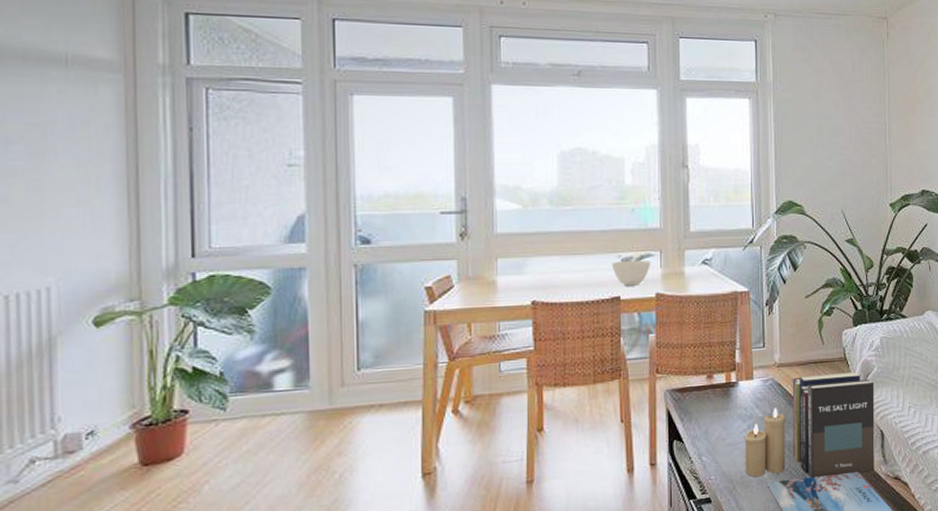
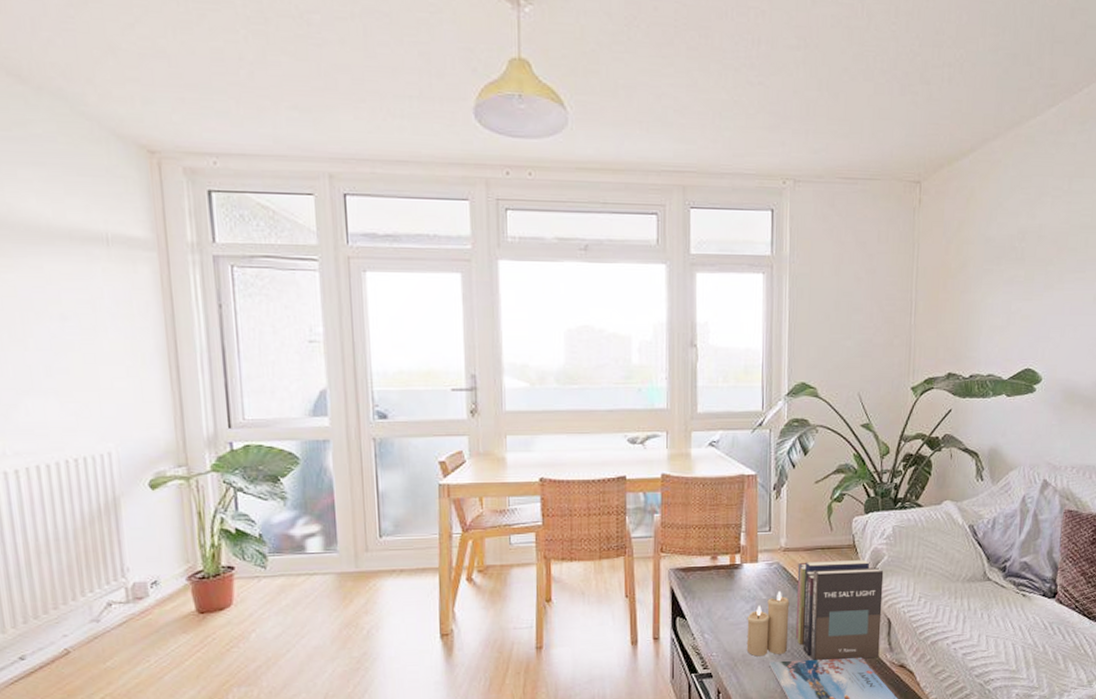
bowl: present [611,260,652,286] -> none [617,440,658,466]

